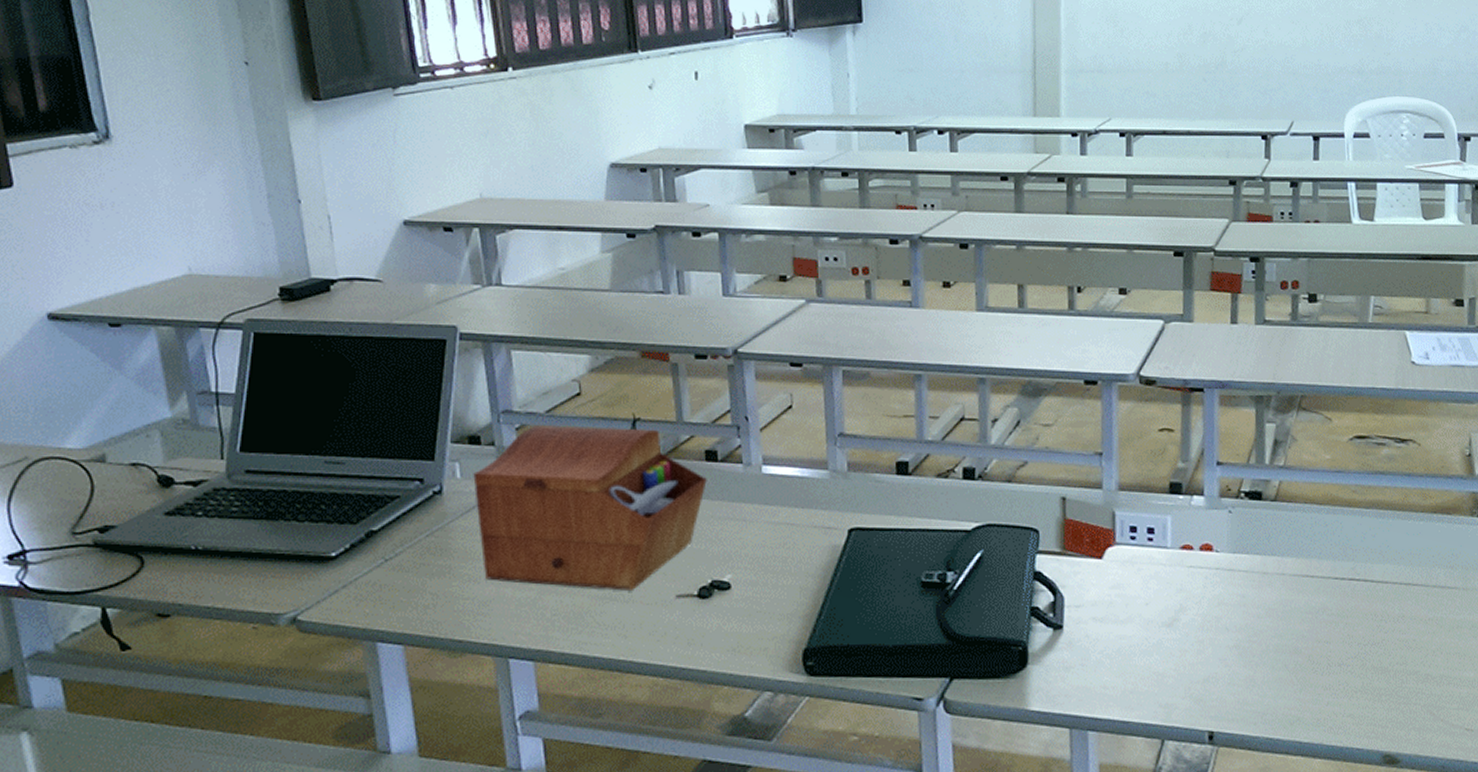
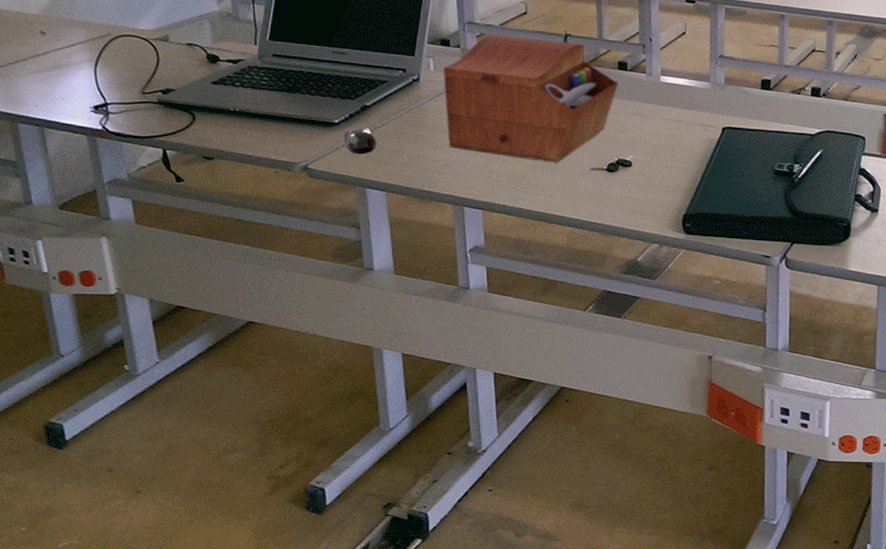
computer mouse: none [342,561,390,597] -> present [342,128,378,154]

